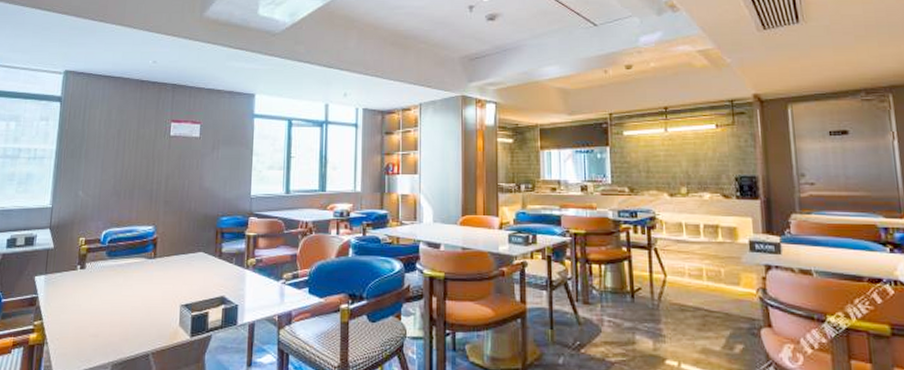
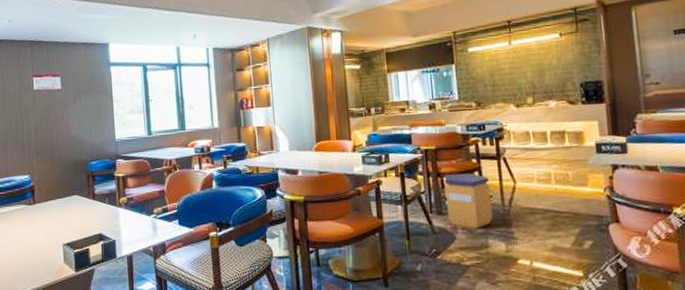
trash can: none [593,260,641,323] -> present [444,173,493,229]

